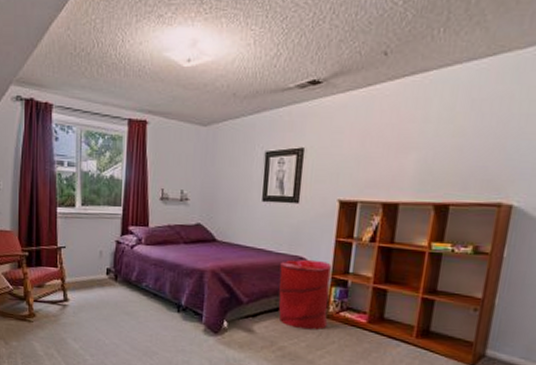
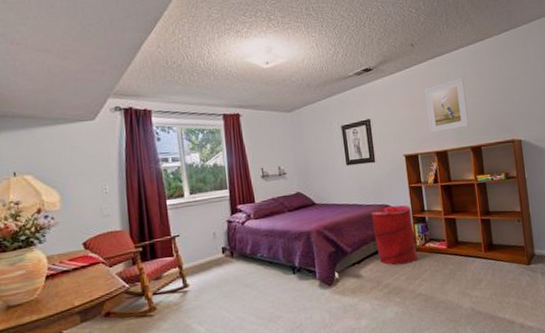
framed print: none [382,108,449,178] -> present [424,78,469,133]

